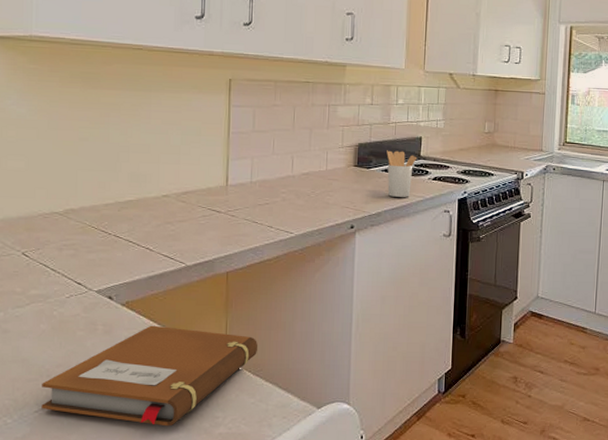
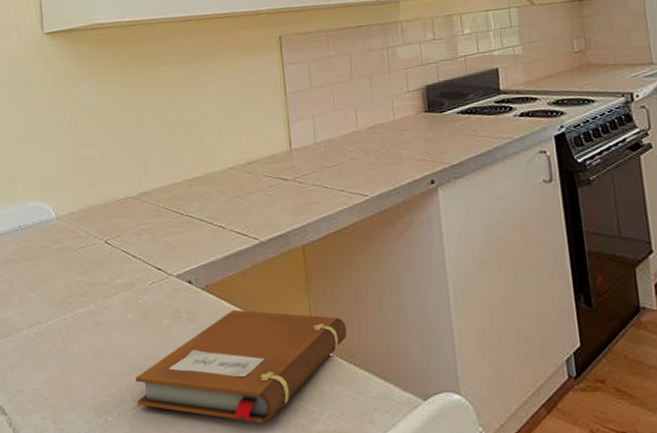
utensil holder: present [387,150,417,197] -> none [459,87,497,142]

